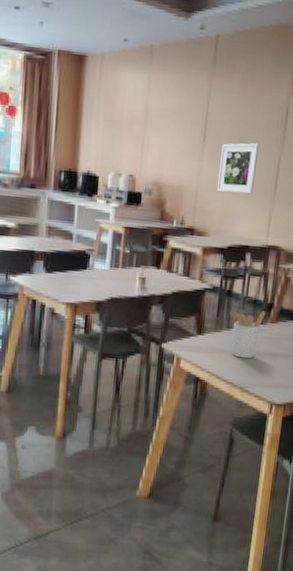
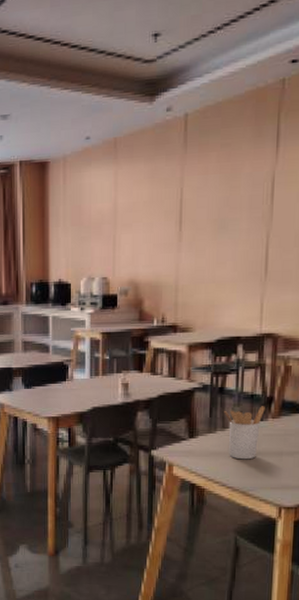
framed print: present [216,142,260,194] -> none [198,223,243,283]

